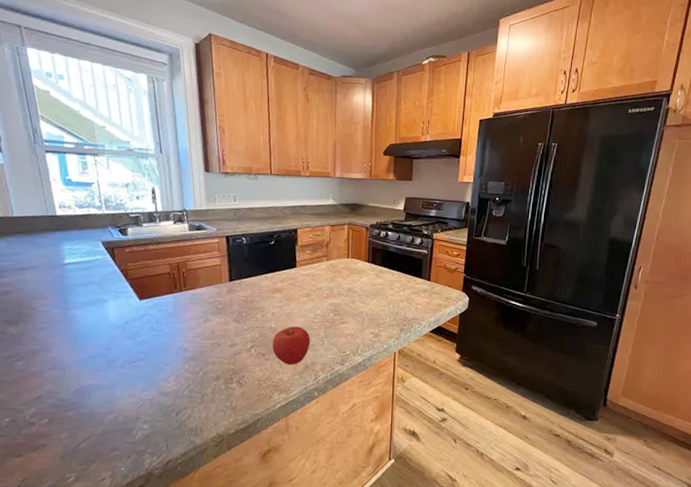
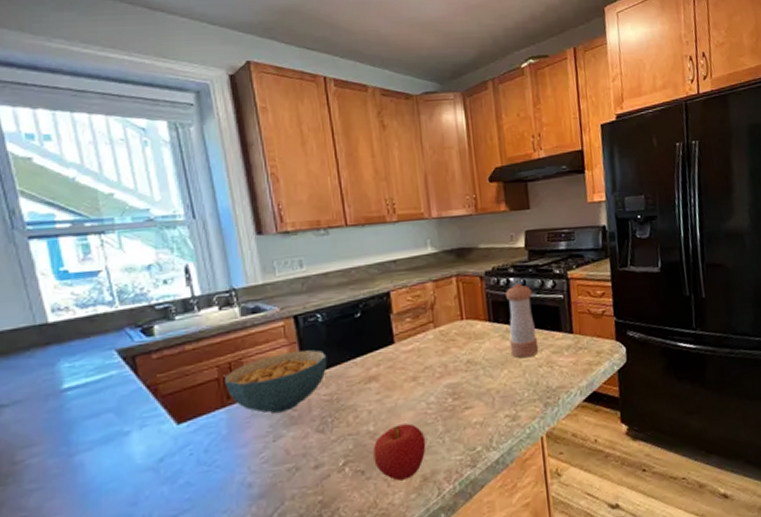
cereal bowl: none [174,262,247,304] -> present [225,350,328,413]
pepper shaker: none [381,237,405,293] -> present [506,283,539,358]

